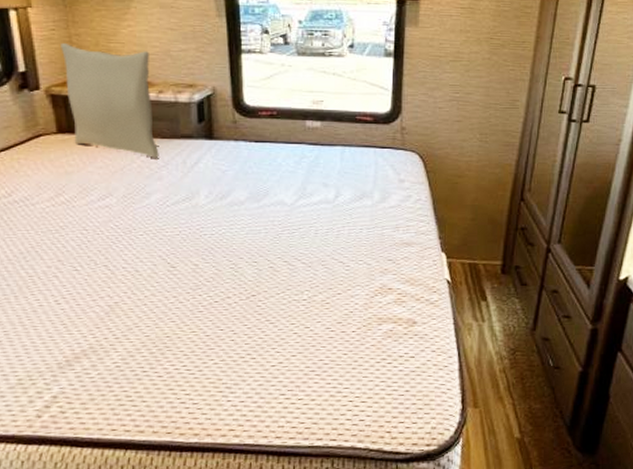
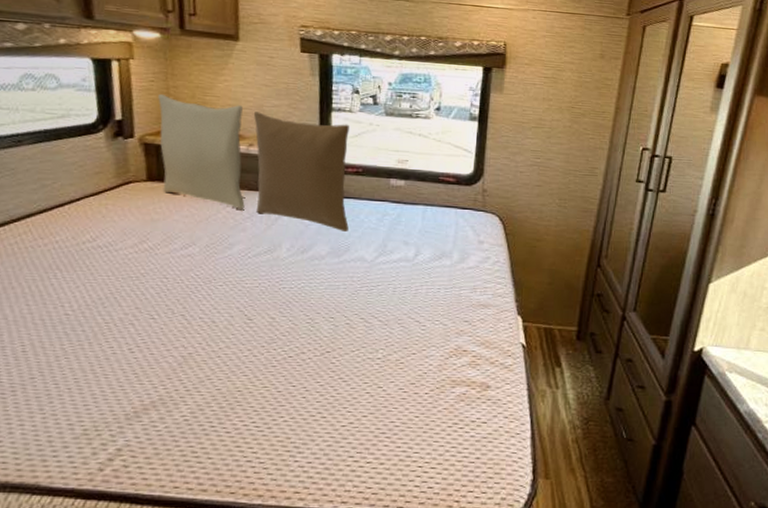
pillow: none [160,57,266,176] -> present [253,112,349,232]

